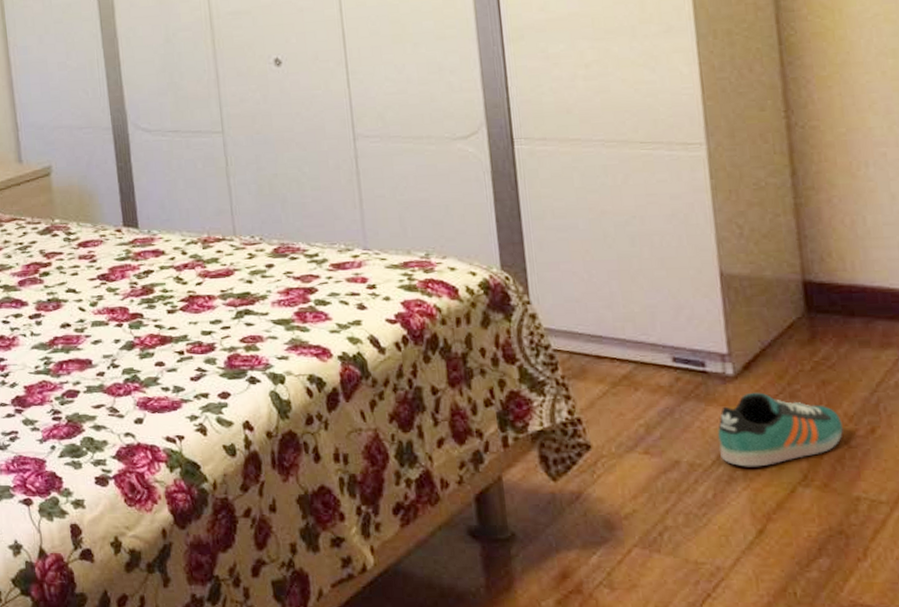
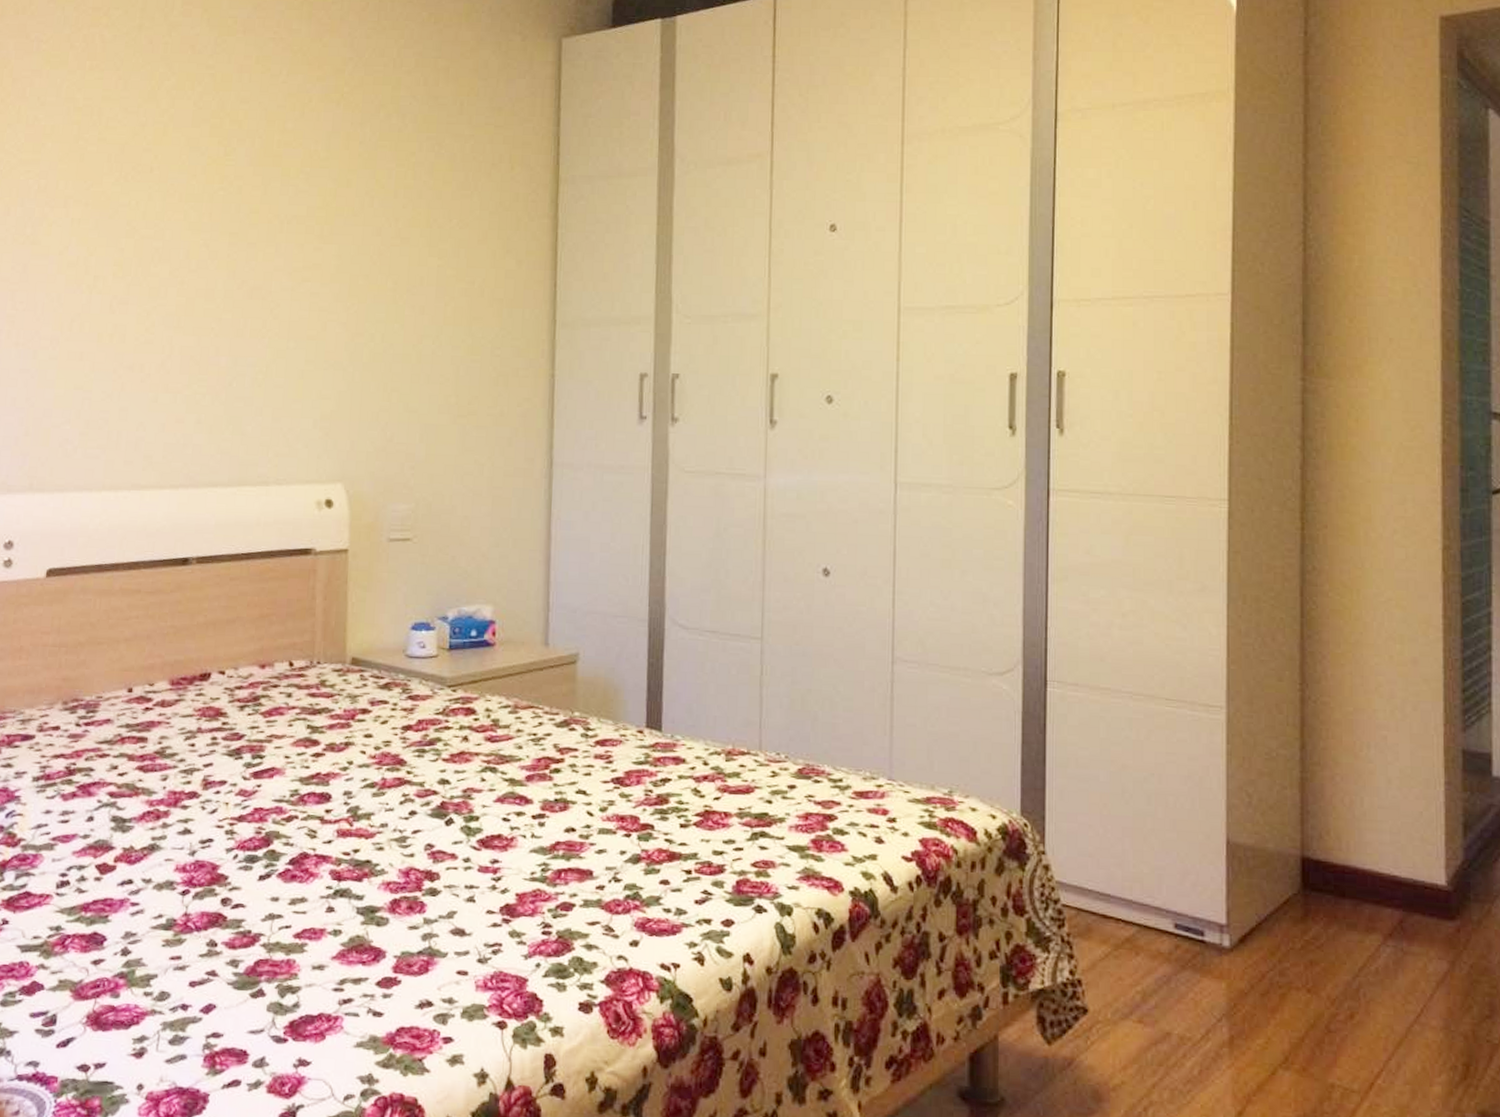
sneaker: present [717,392,843,467] -> none [1208,966,1325,1046]

